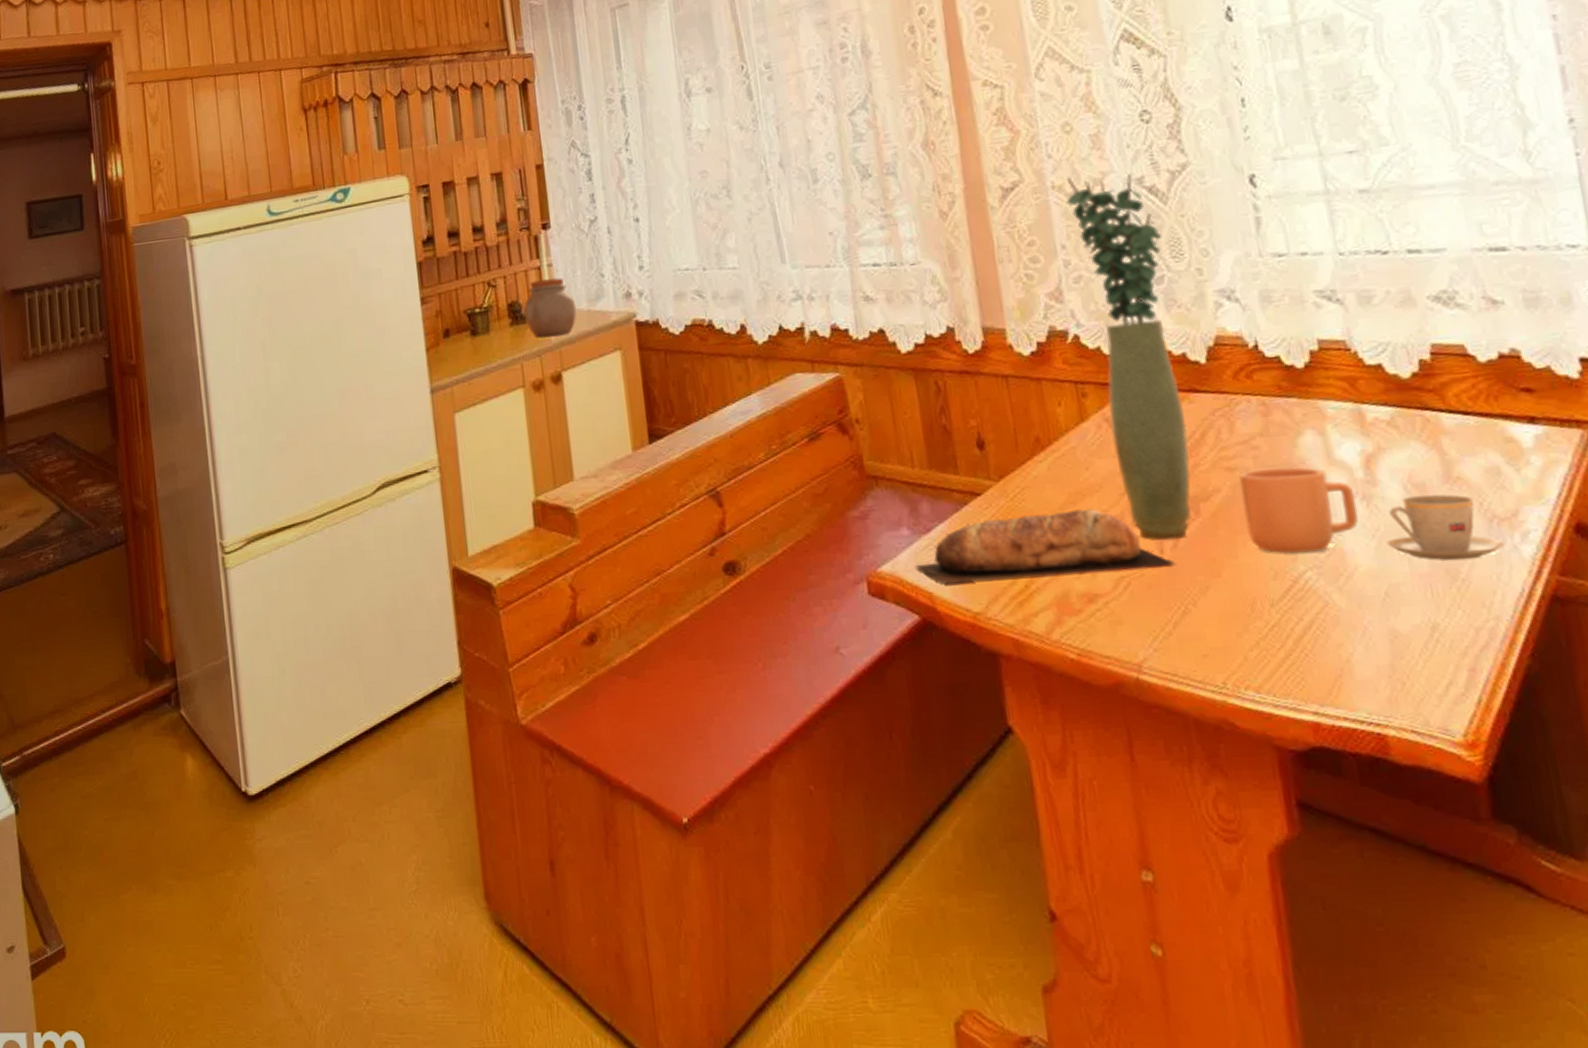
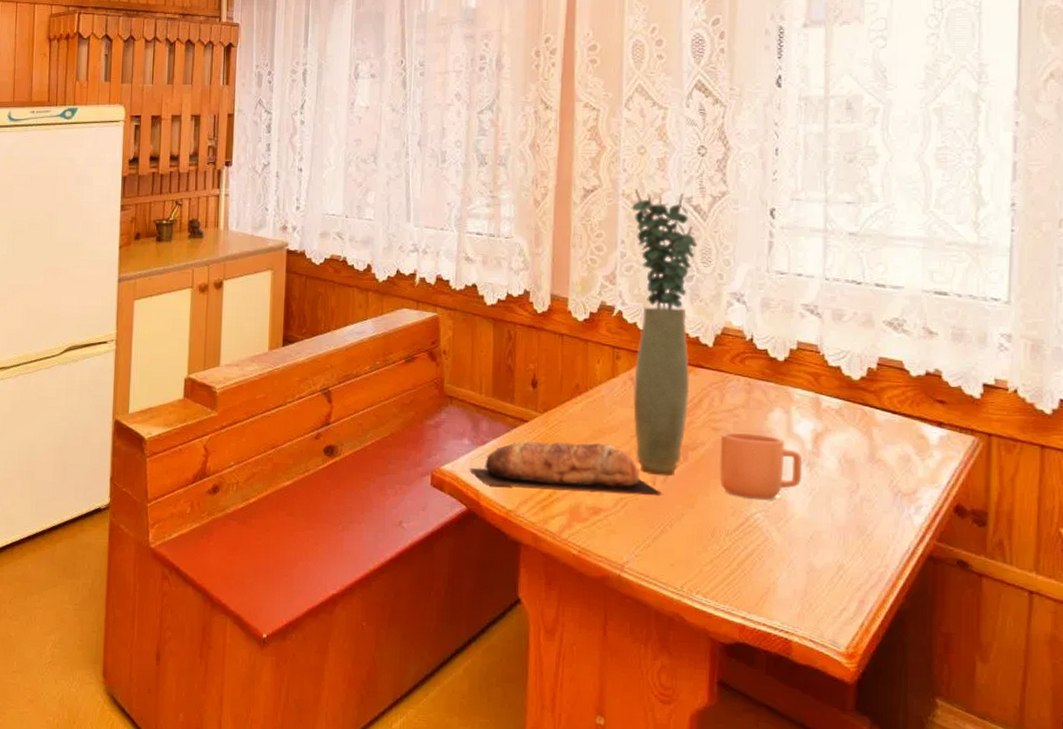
jar: present [523,278,578,339] -> none [200,206,243,252]
teacup: present [1387,494,1505,561] -> none [819,468,903,521]

